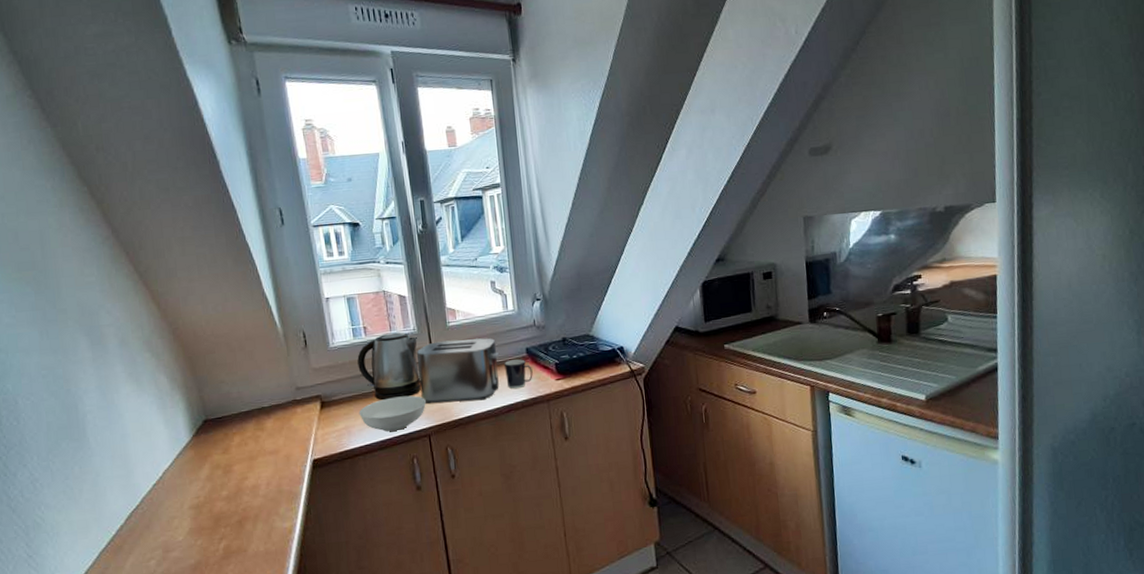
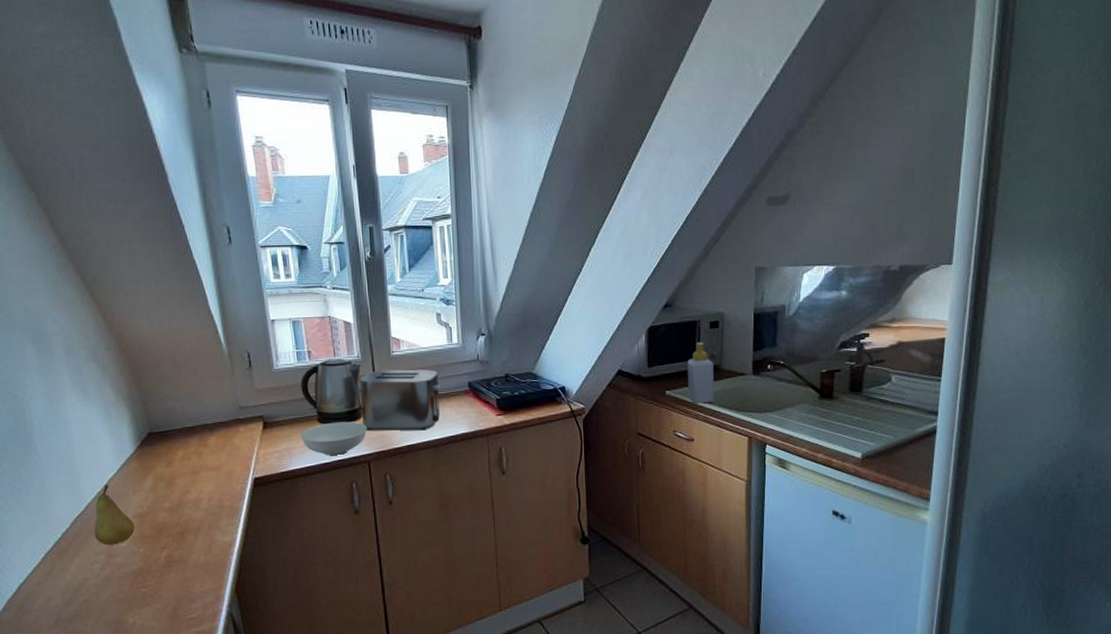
fruit: none [149,476,192,540] -> present [94,485,135,545]
mug: present [504,359,533,389] -> none [446,393,474,422]
soap bottle: none [743,293,773,356] -> present [687,342,714,404]

